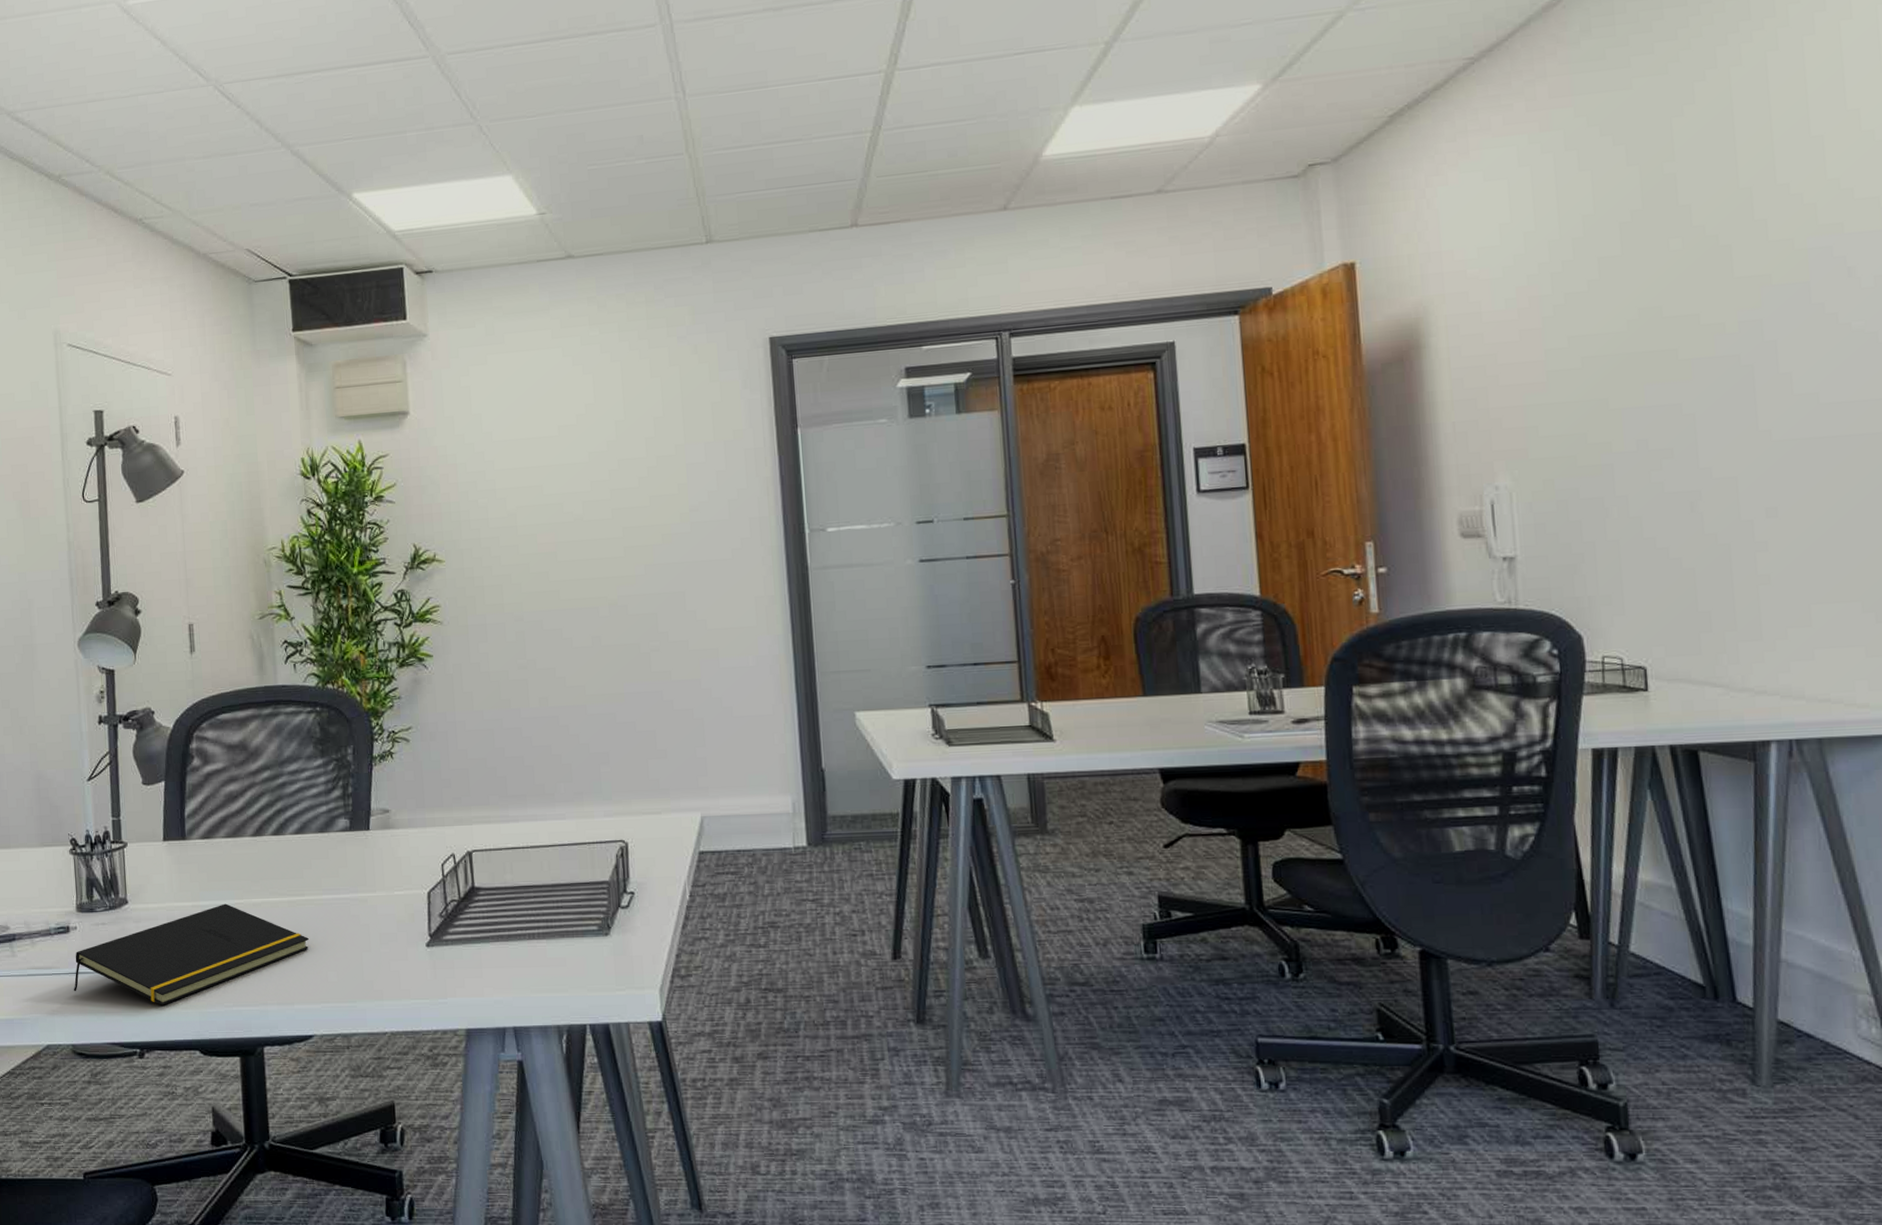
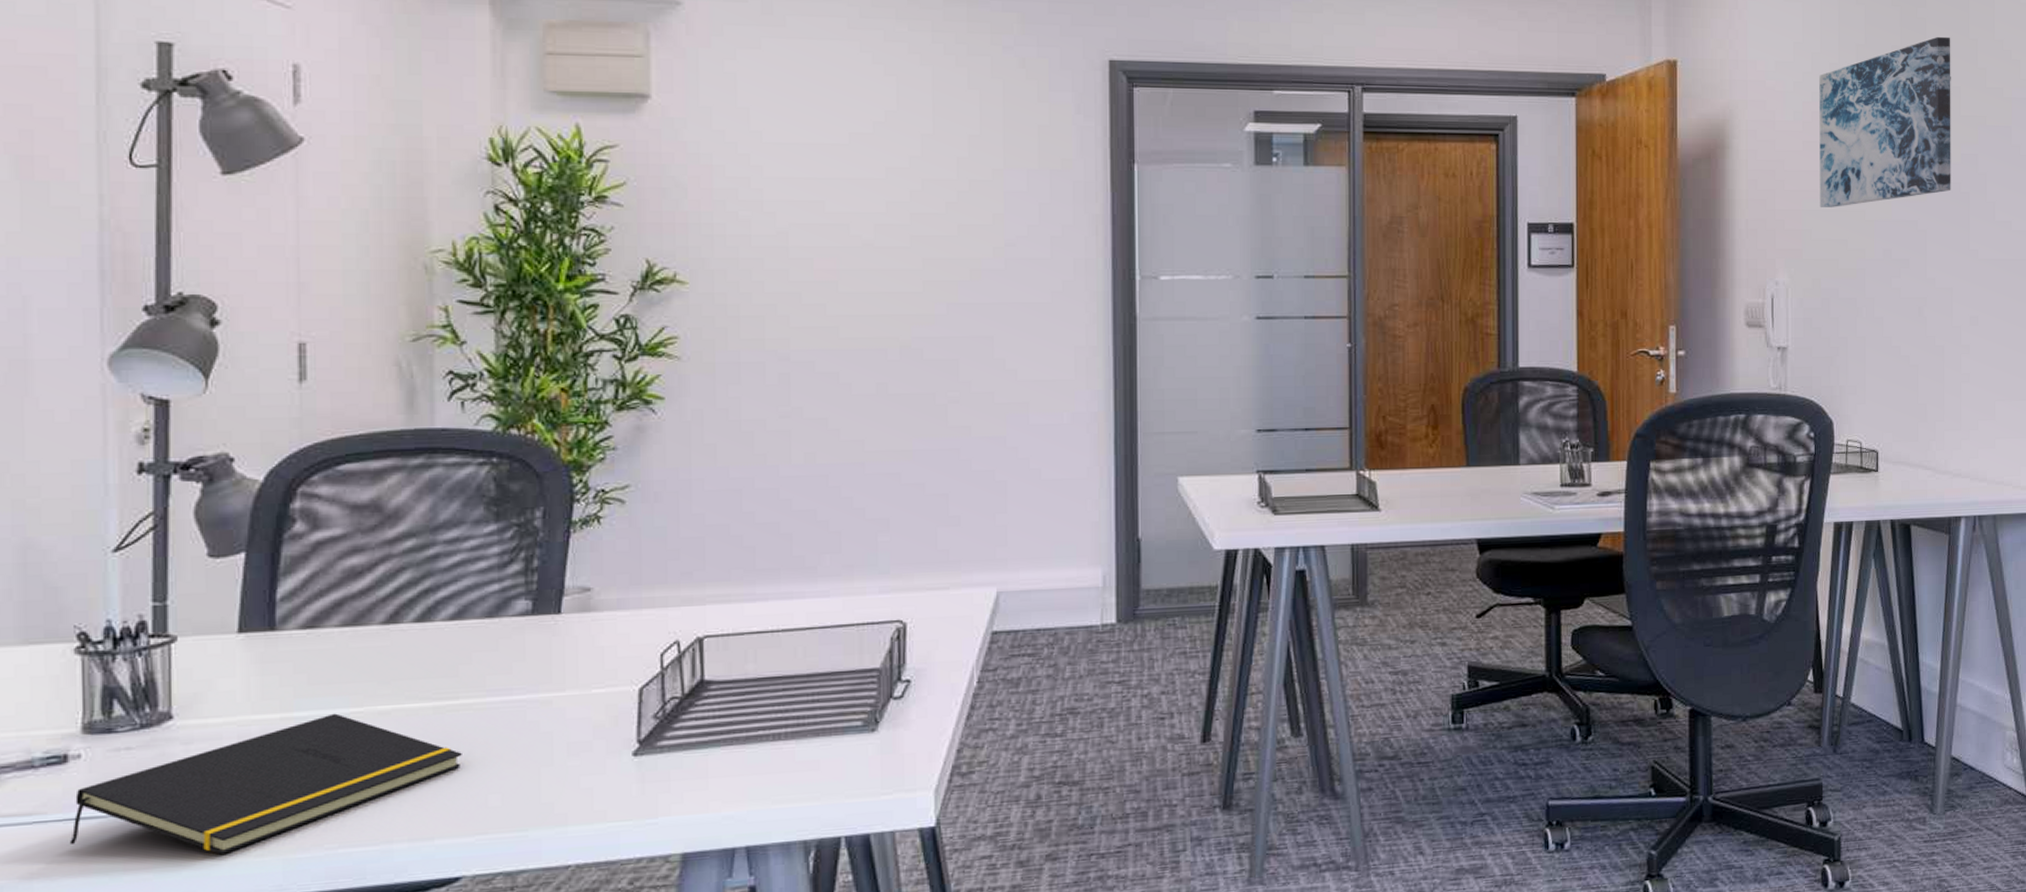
wall art: none [1535,189,1727,400] -> present [1819,36,1951,207]

